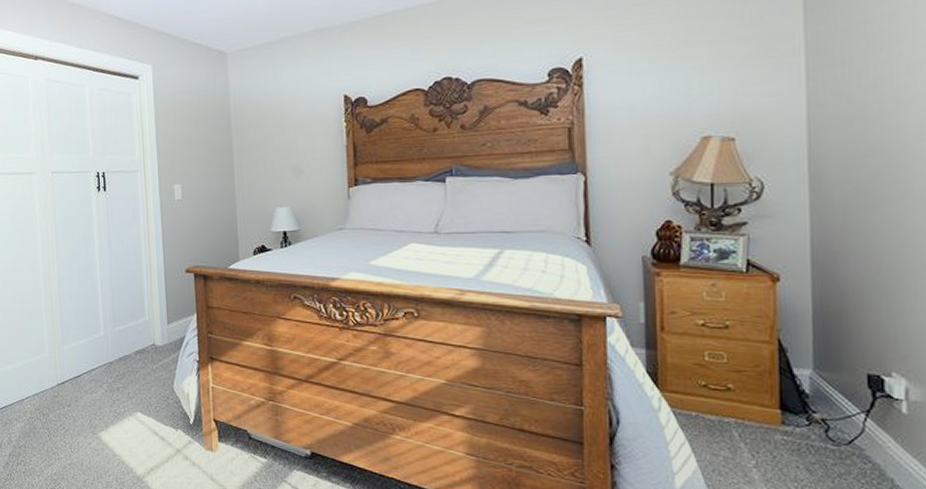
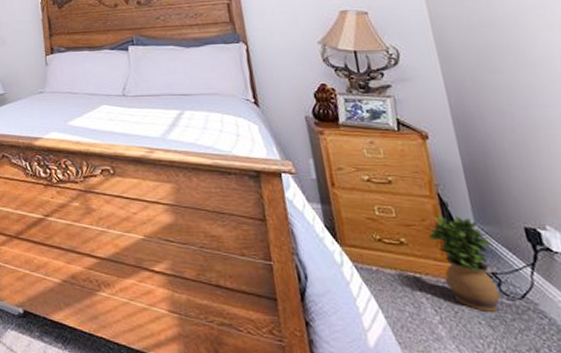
potted plant: none [759,361,828,457] -> present [428,215,501,312]

